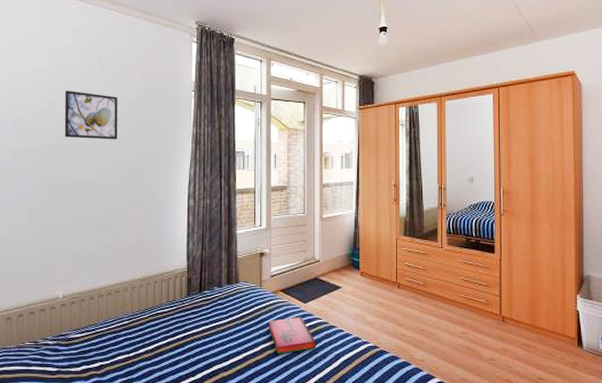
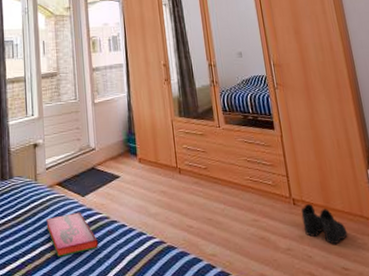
boots: none [508,322,548,358] -> present [300,204,348,245]

